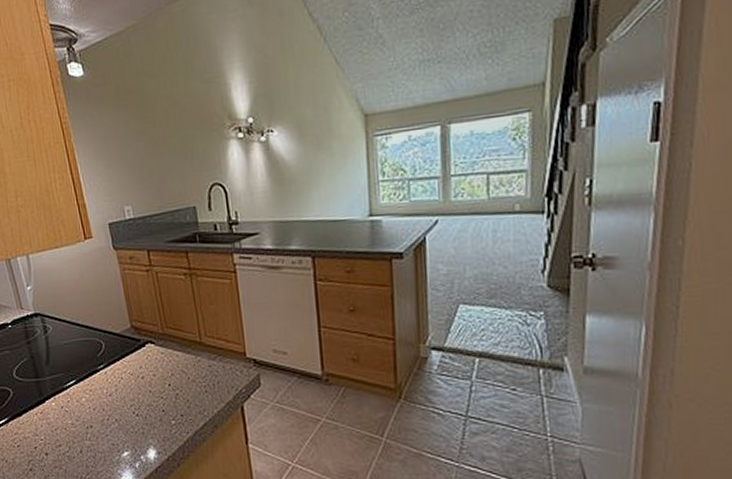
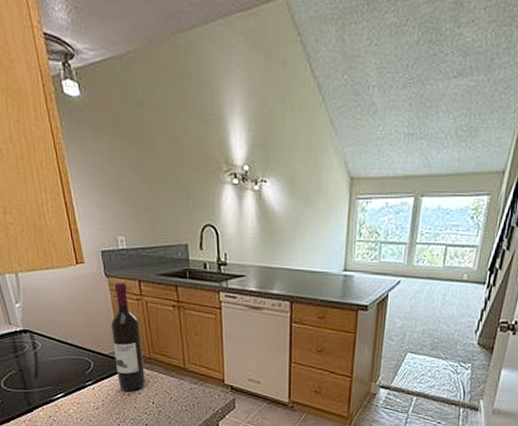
wine bottle: none [121,254,160,374] -> present [111,282,145,392]

